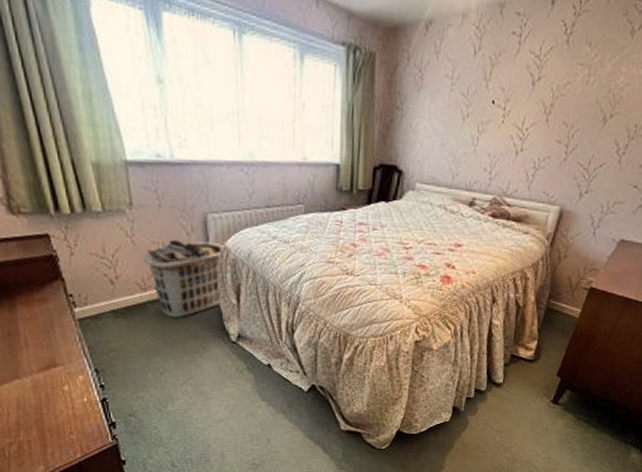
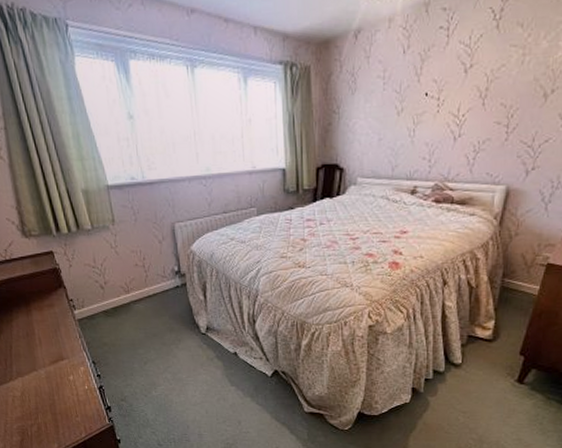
clothes hamper: present [142,240,223,318] -> none [124,247,192,314]

